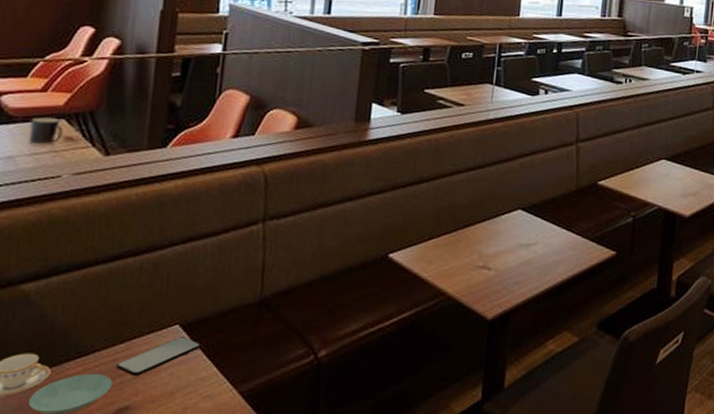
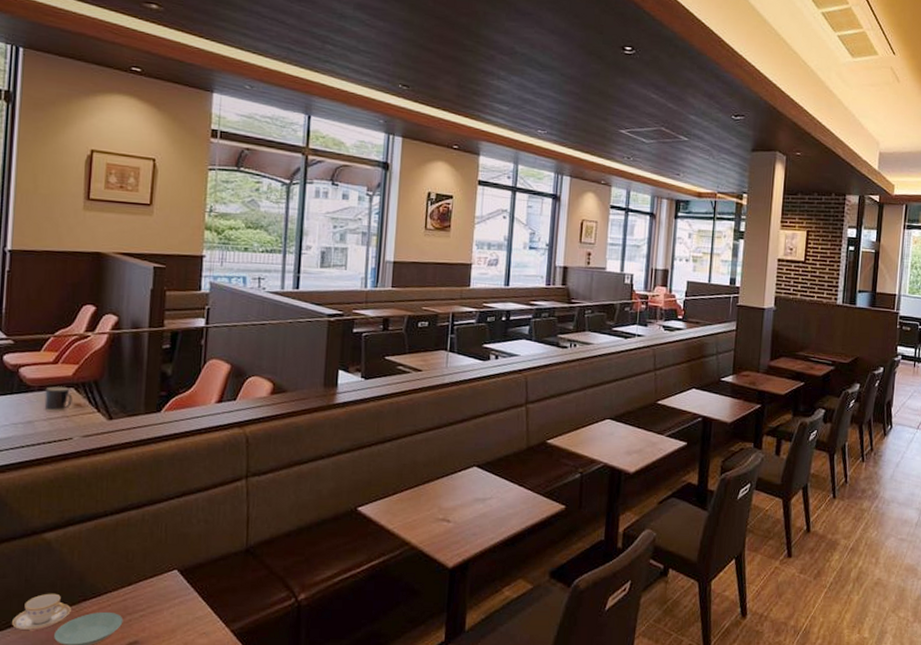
smartphone: present [116,337,201,377] -> none [126,581,196,615]

